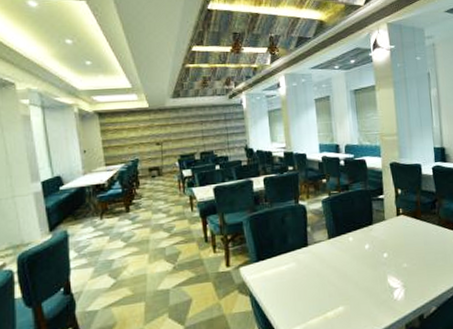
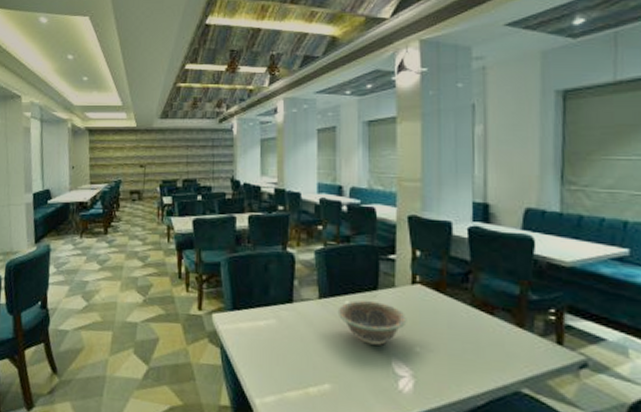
decorative bowl: none [344,234,396,269] -> present [337,300,407,345]

